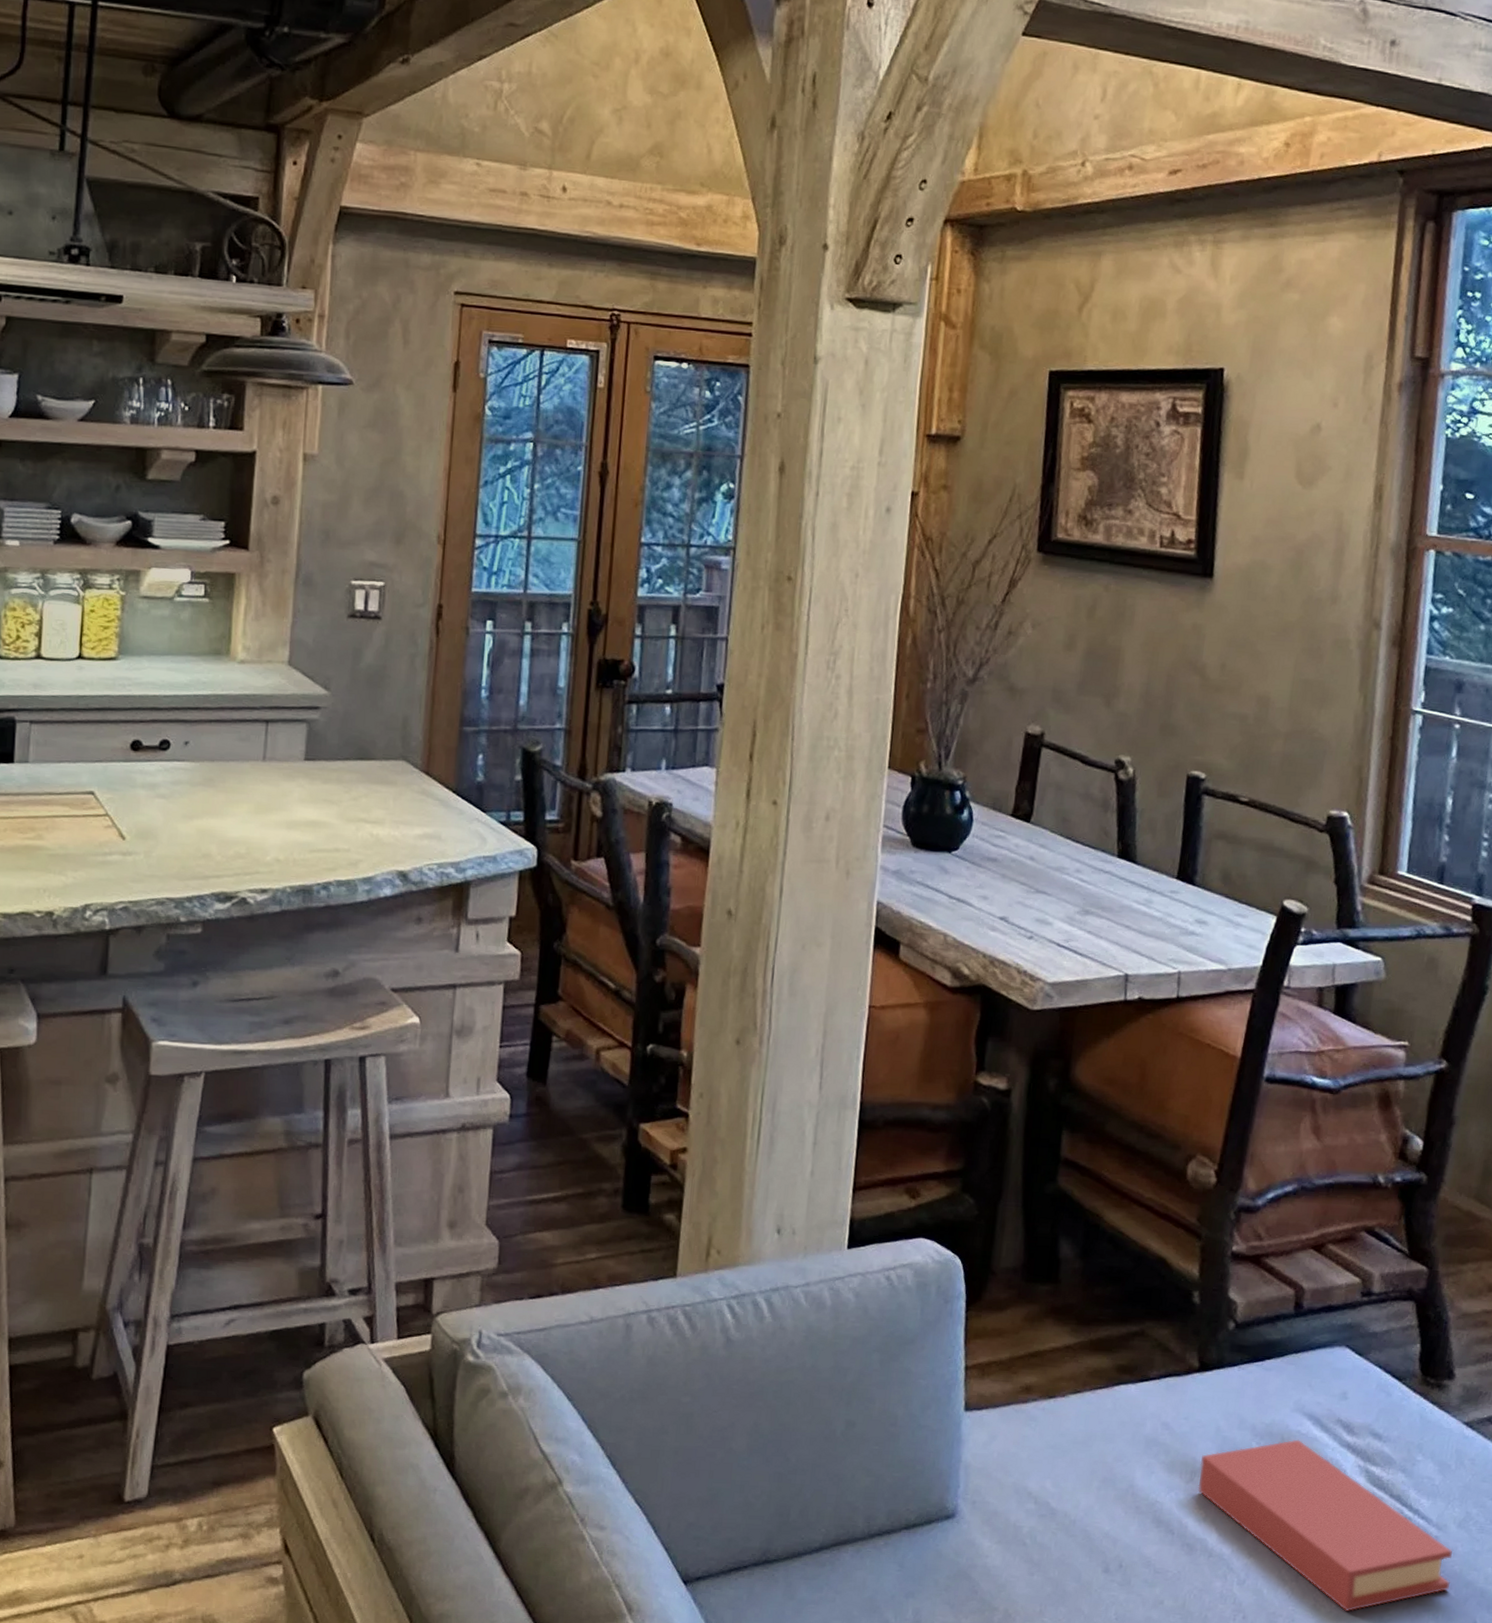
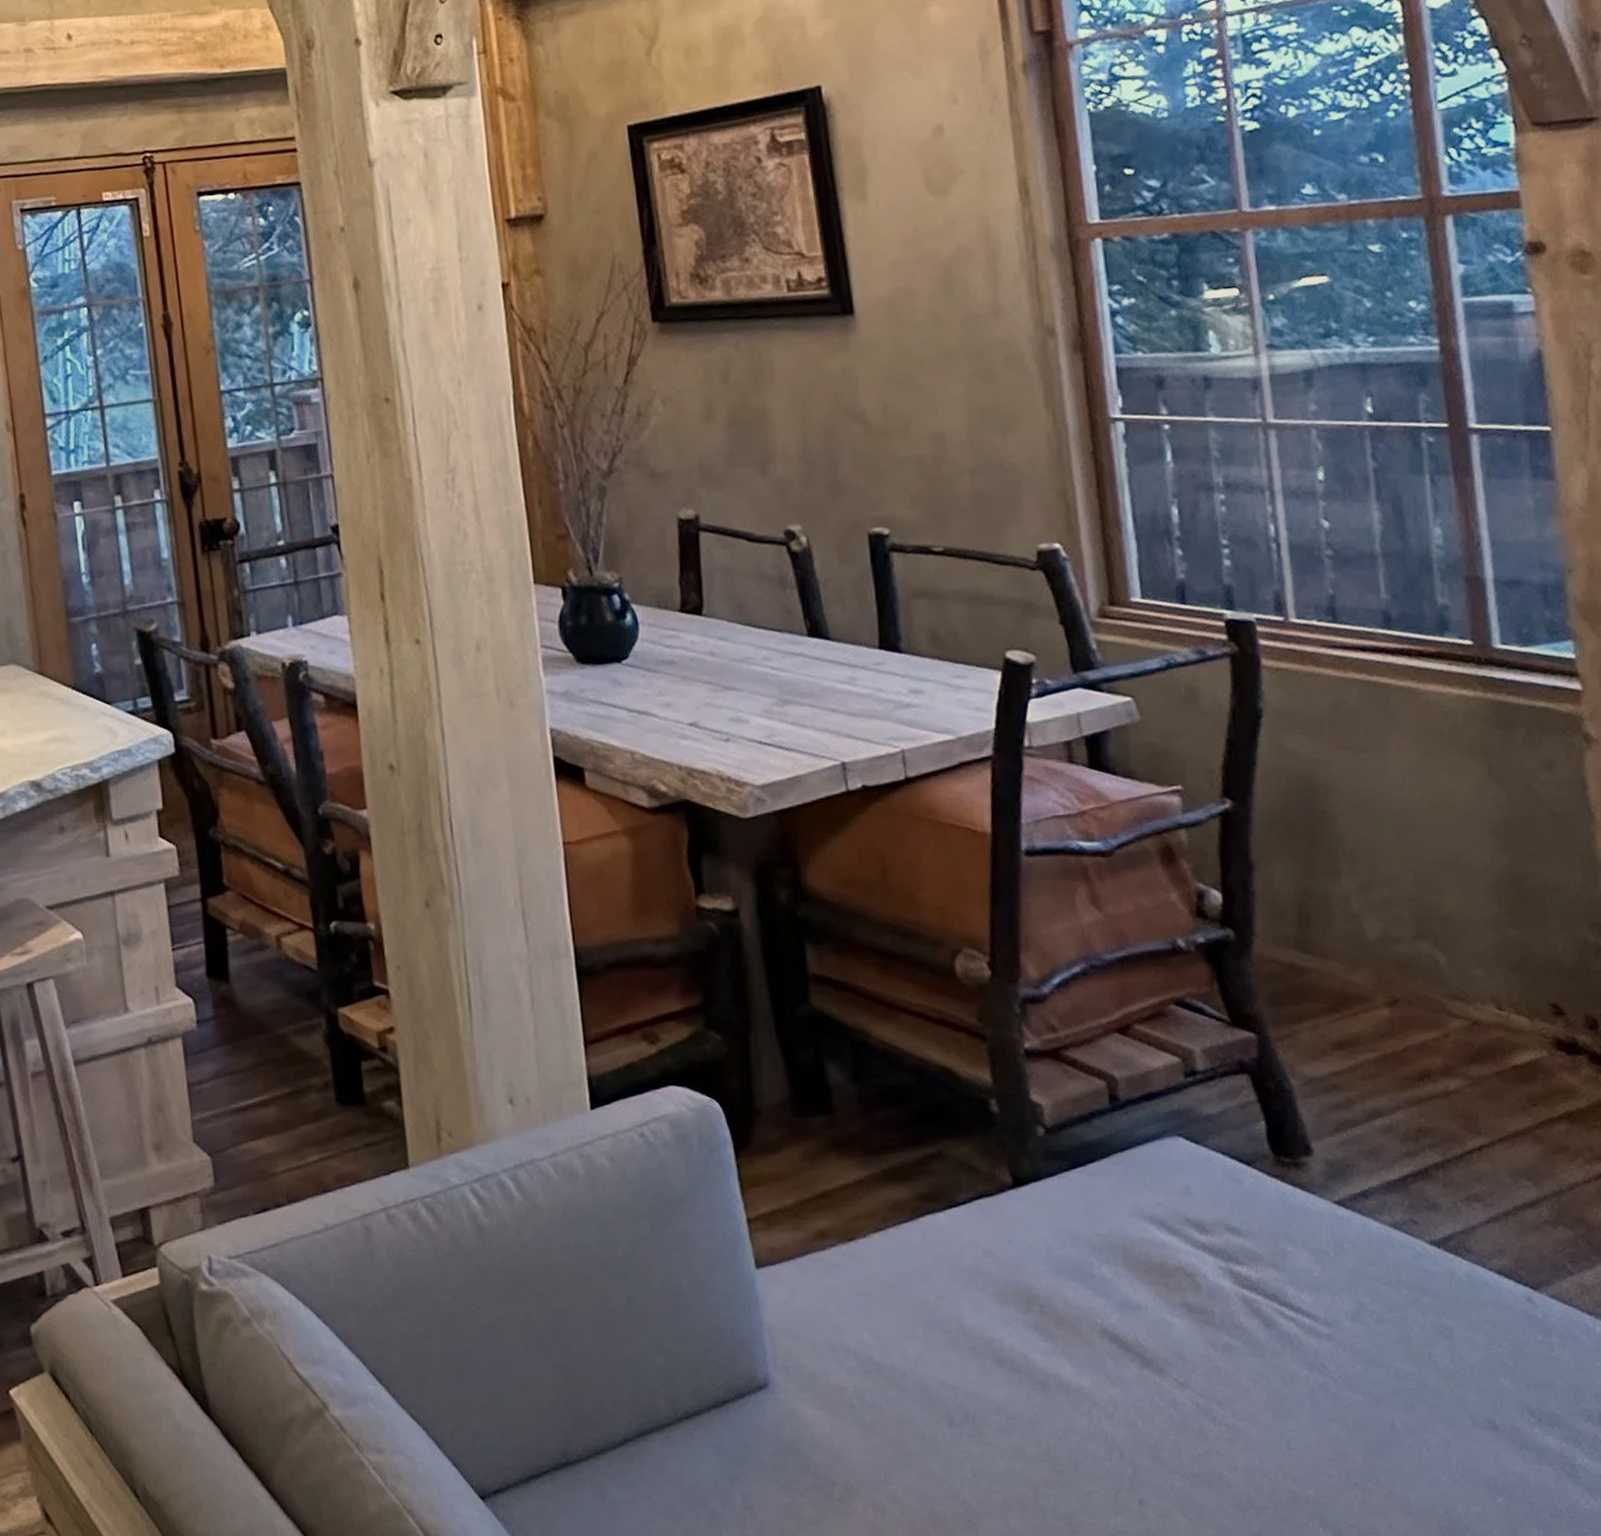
book: present [1198,1439,1453,1611] -> none [1035,1247,1356,1433]

